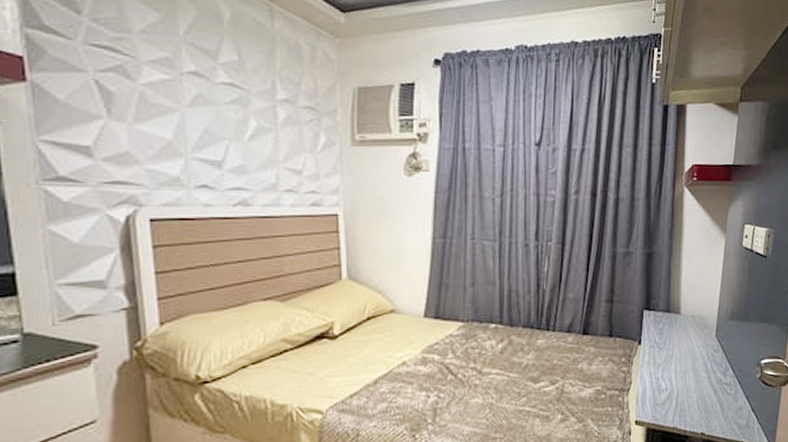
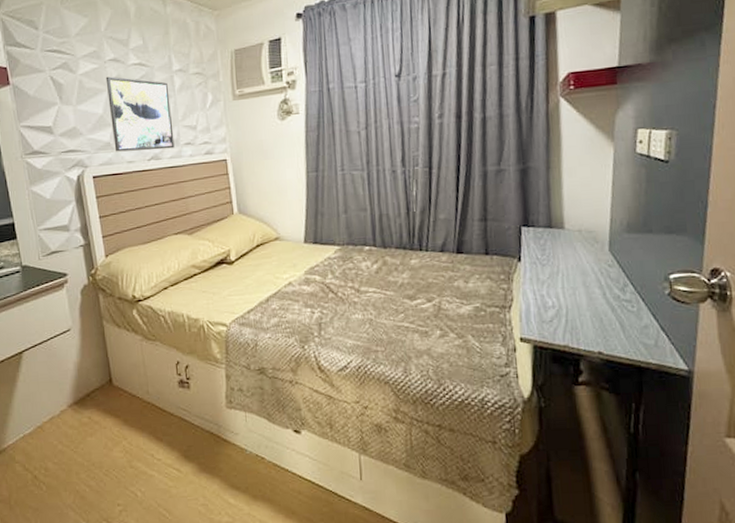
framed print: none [180,93,271,194] -> present [105,76,175,152]

